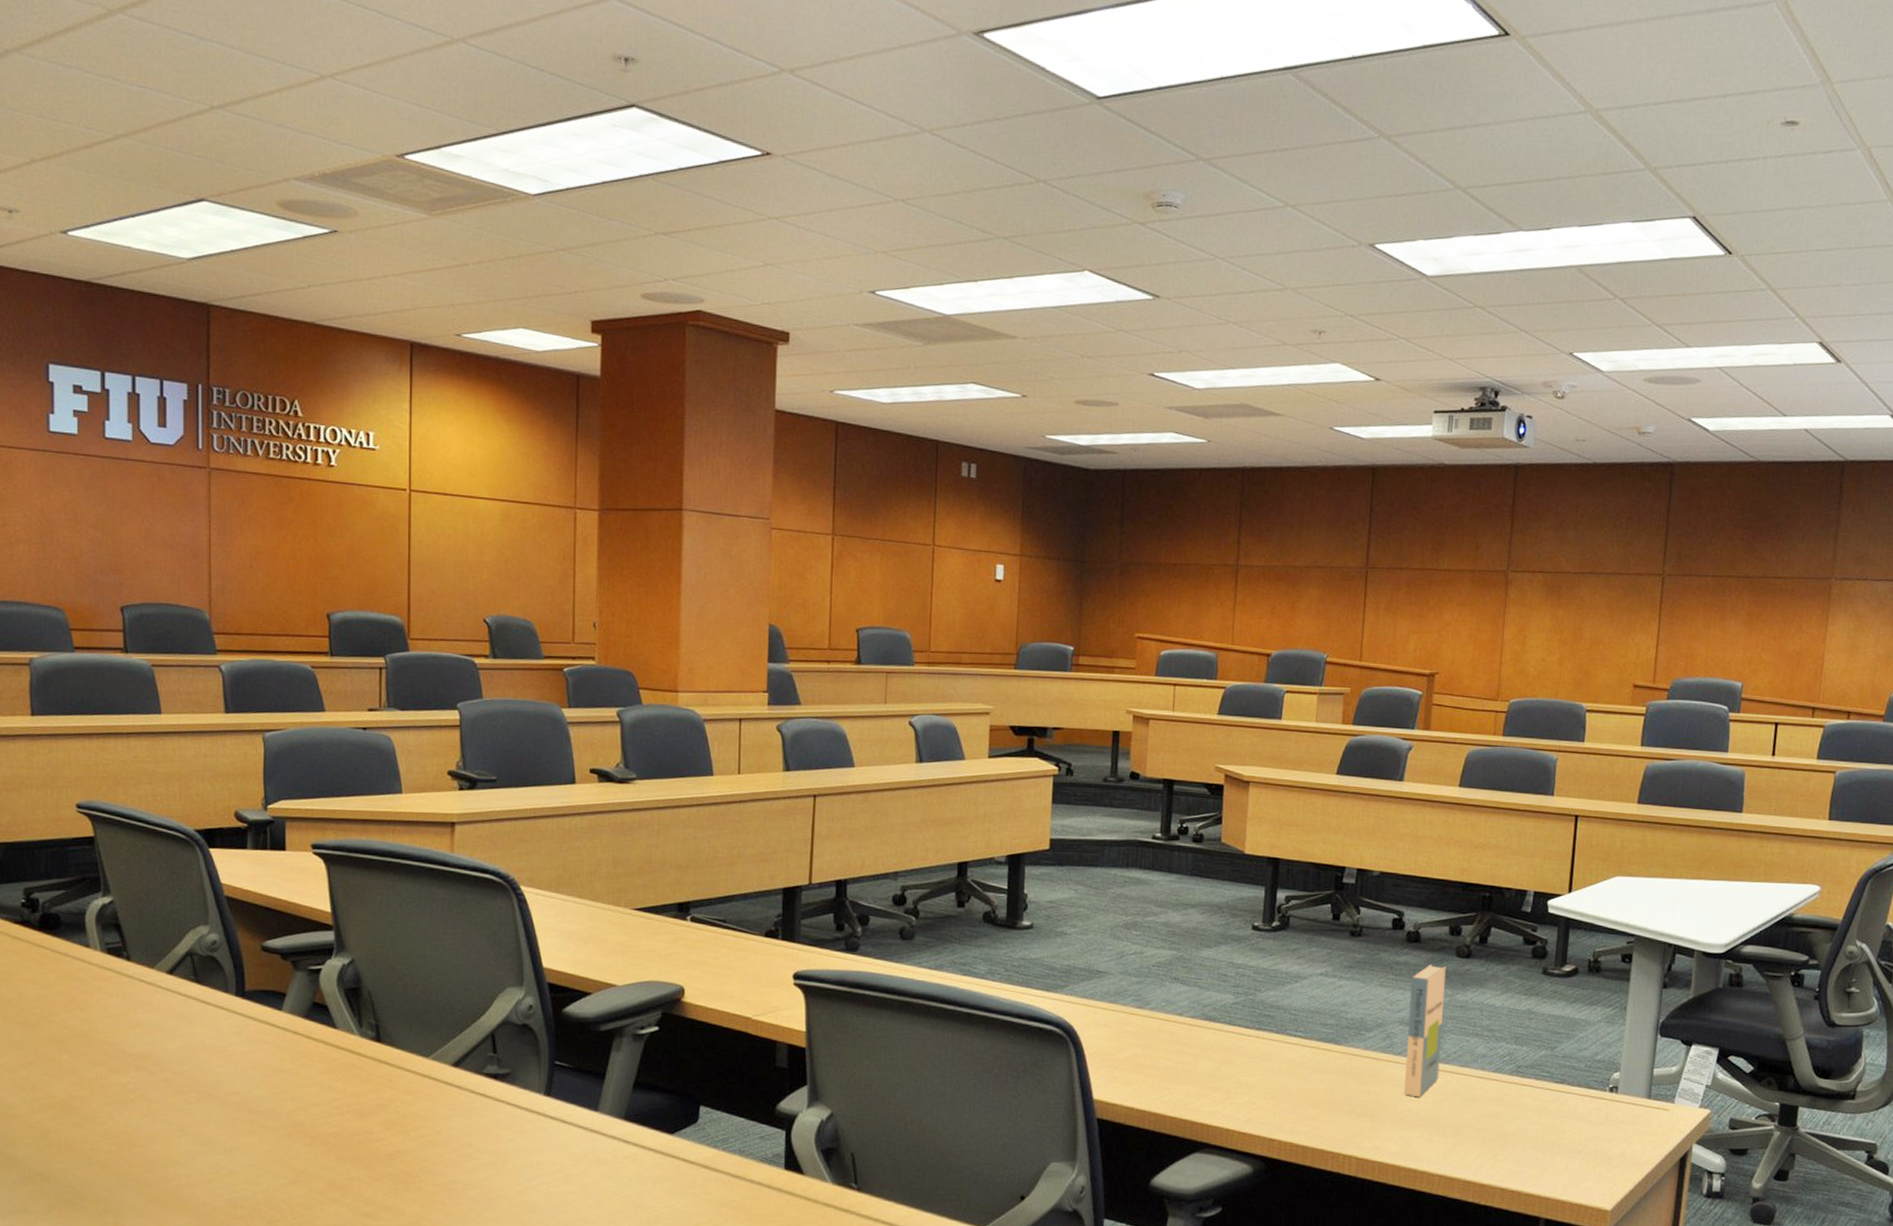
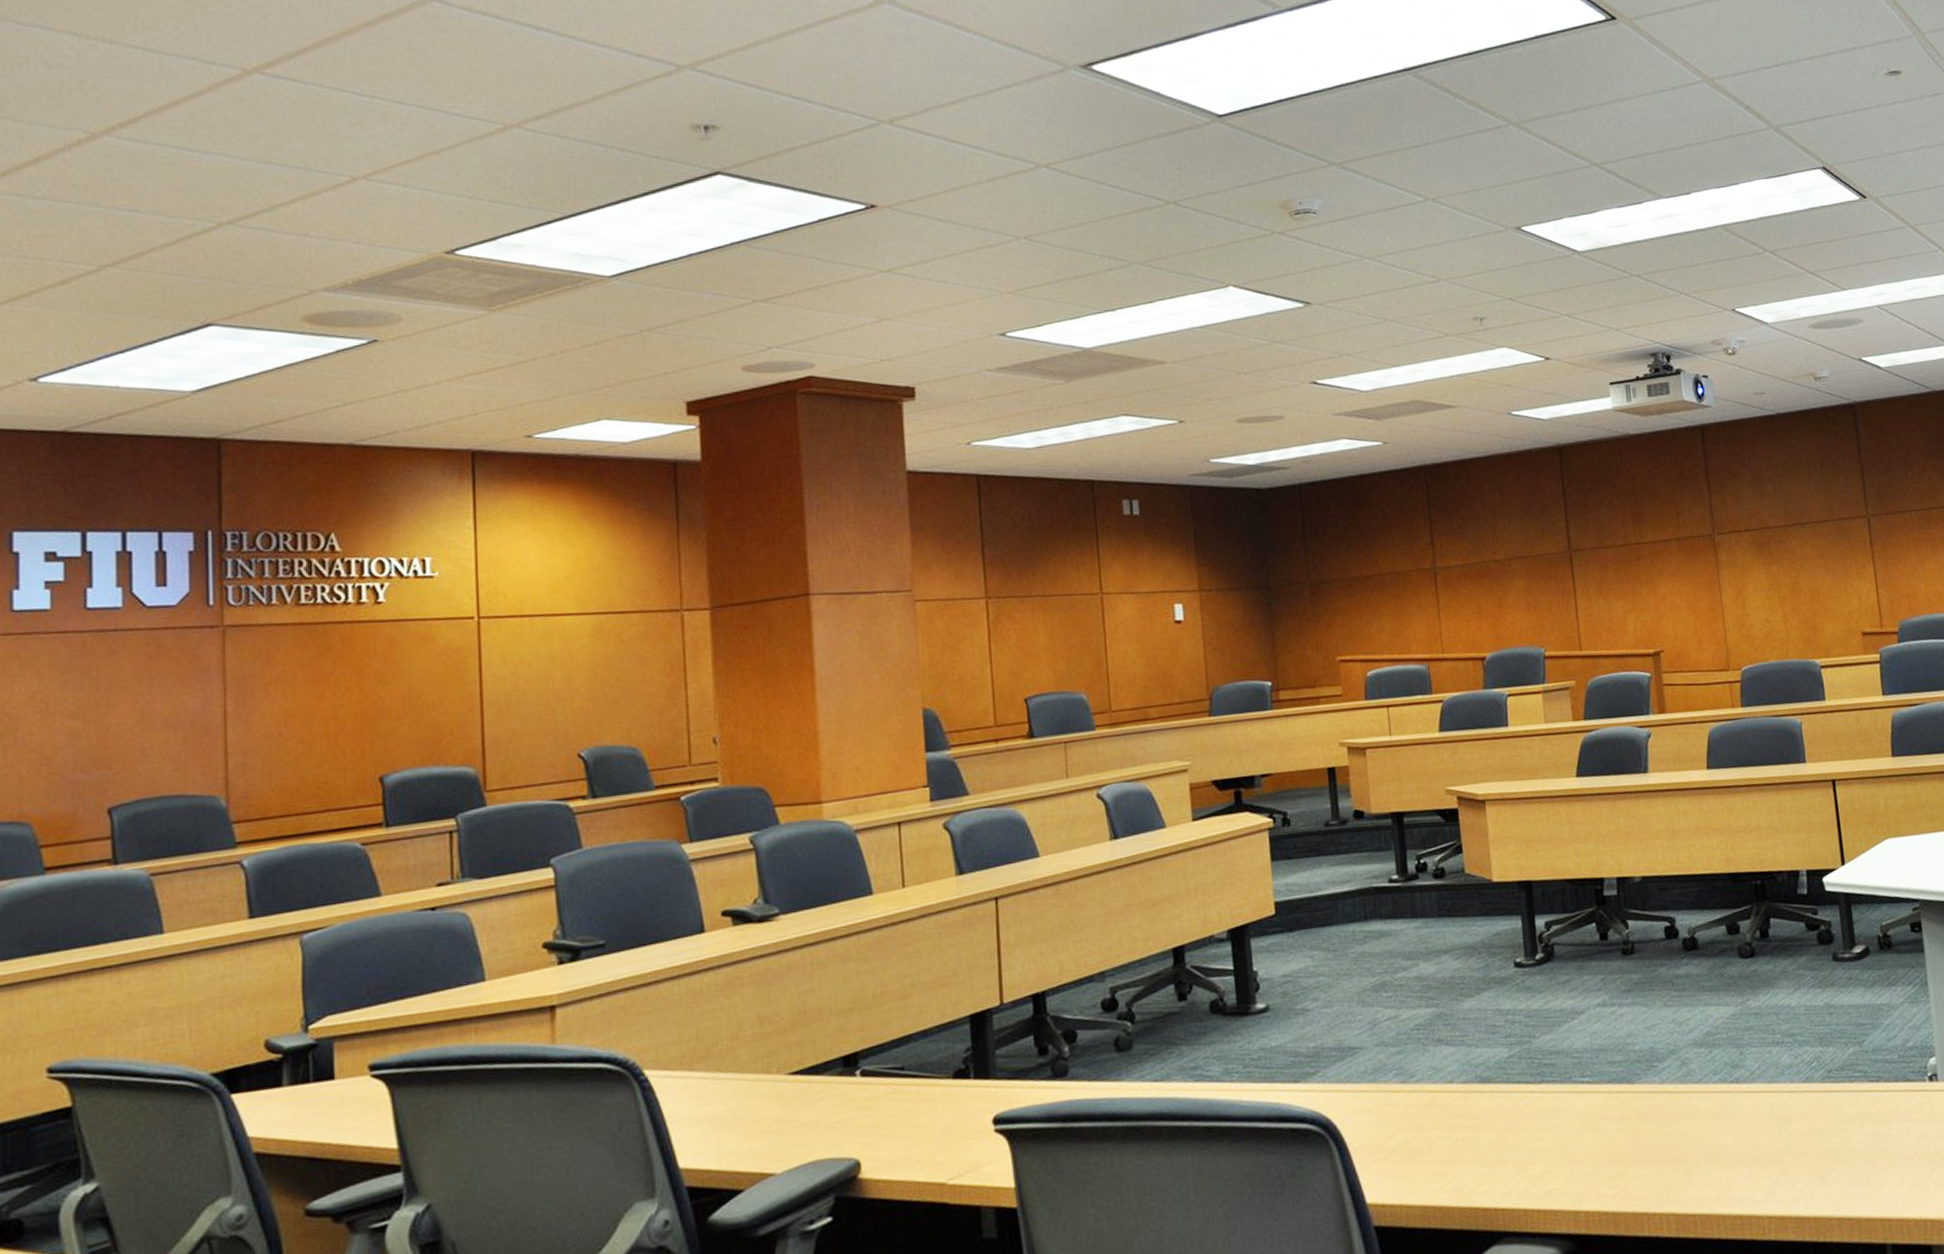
book: present [1404,965,1446,1097] -> none [1696,971,1747,1129]

